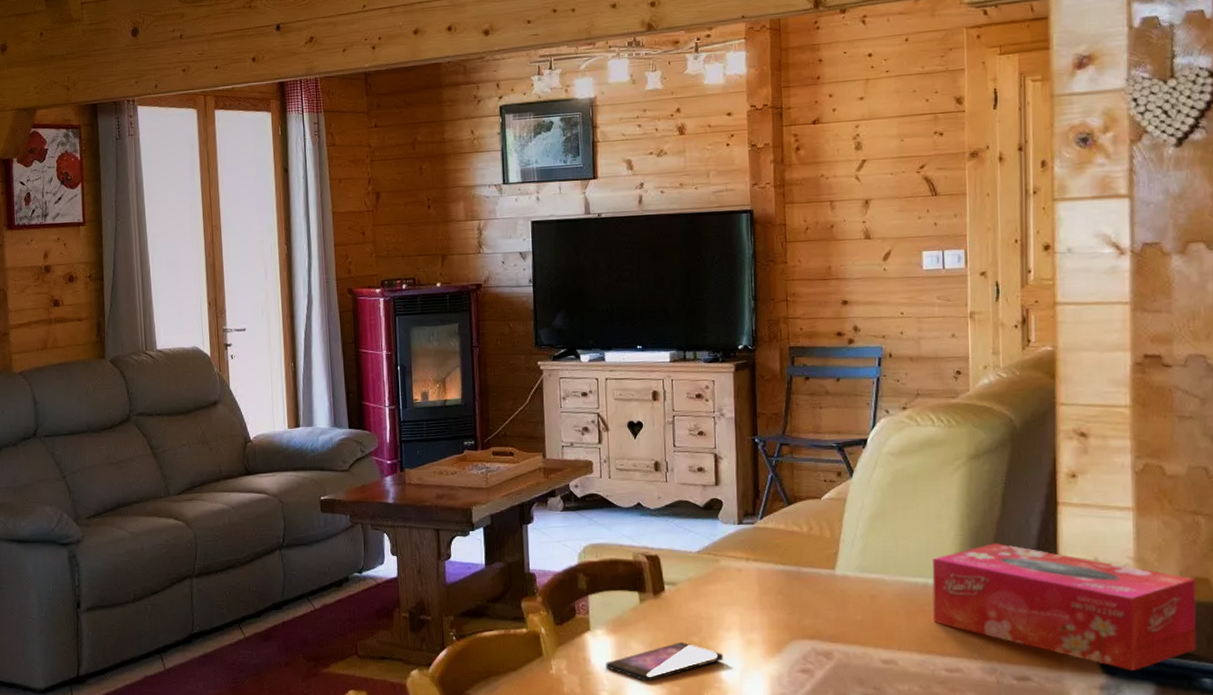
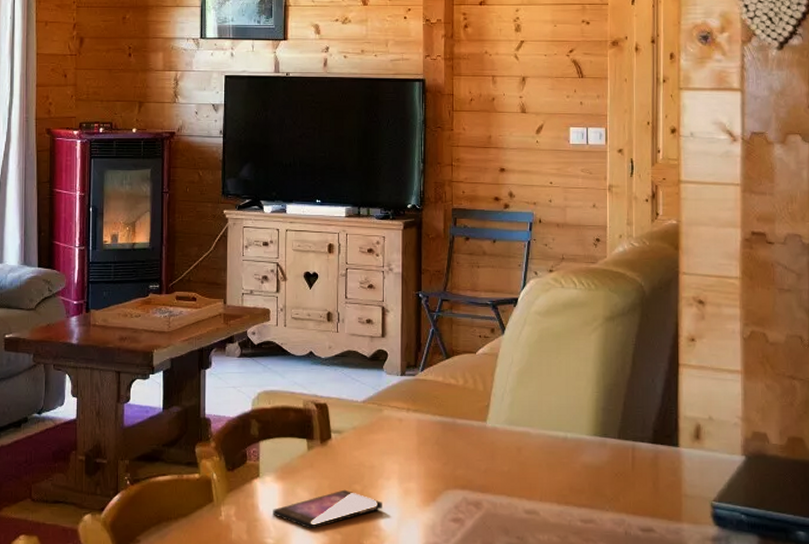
tissue box: present [932,543,1197,671] -> none [570,400,793,523]

